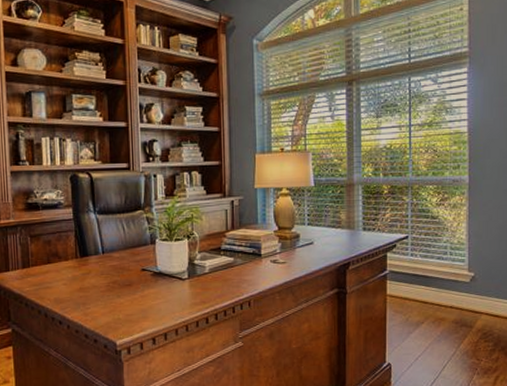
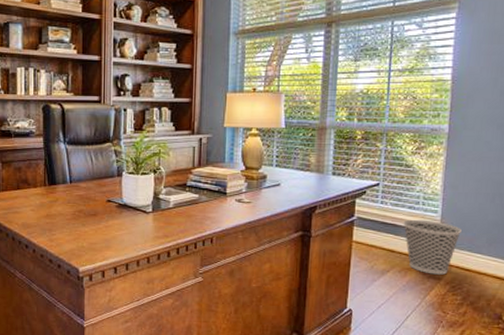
wastebasket: none [433,269,489,323] -> present [403,219,463,275]

